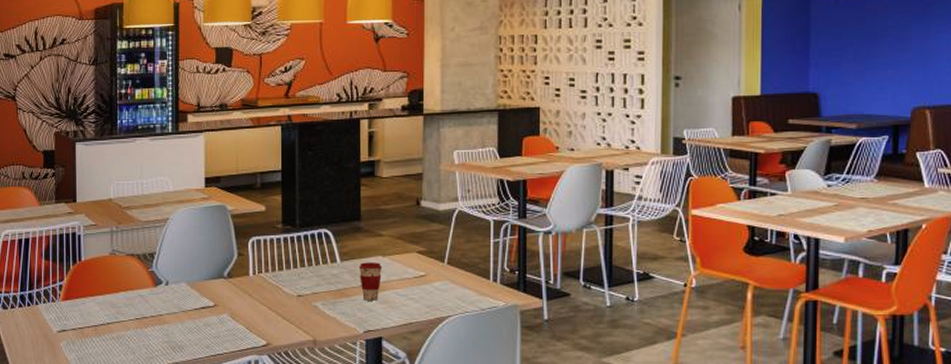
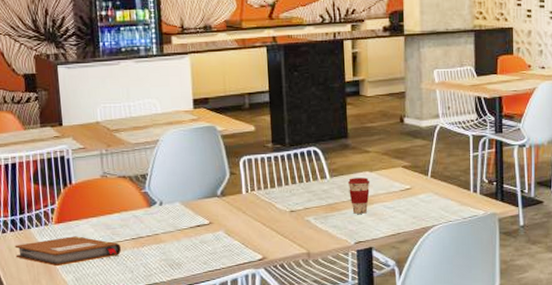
notebook: none [21,314,124,345] -> present [14,236,121,267]

